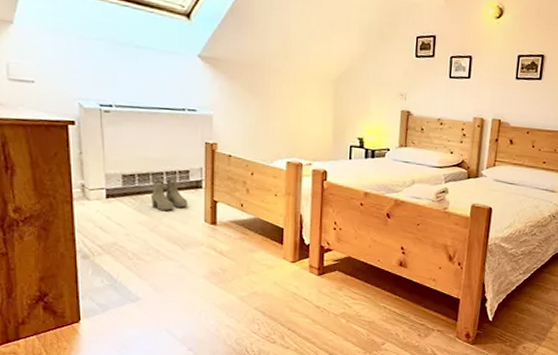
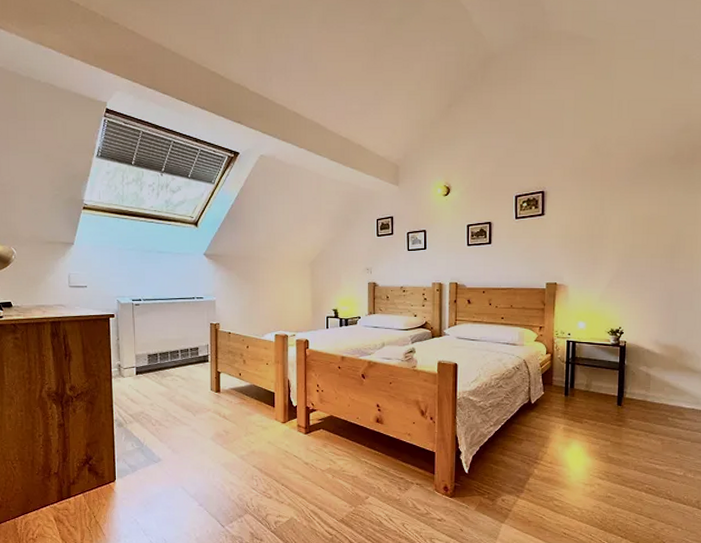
boots: present [150,179,188,211] -> none [169,355,197,383]

